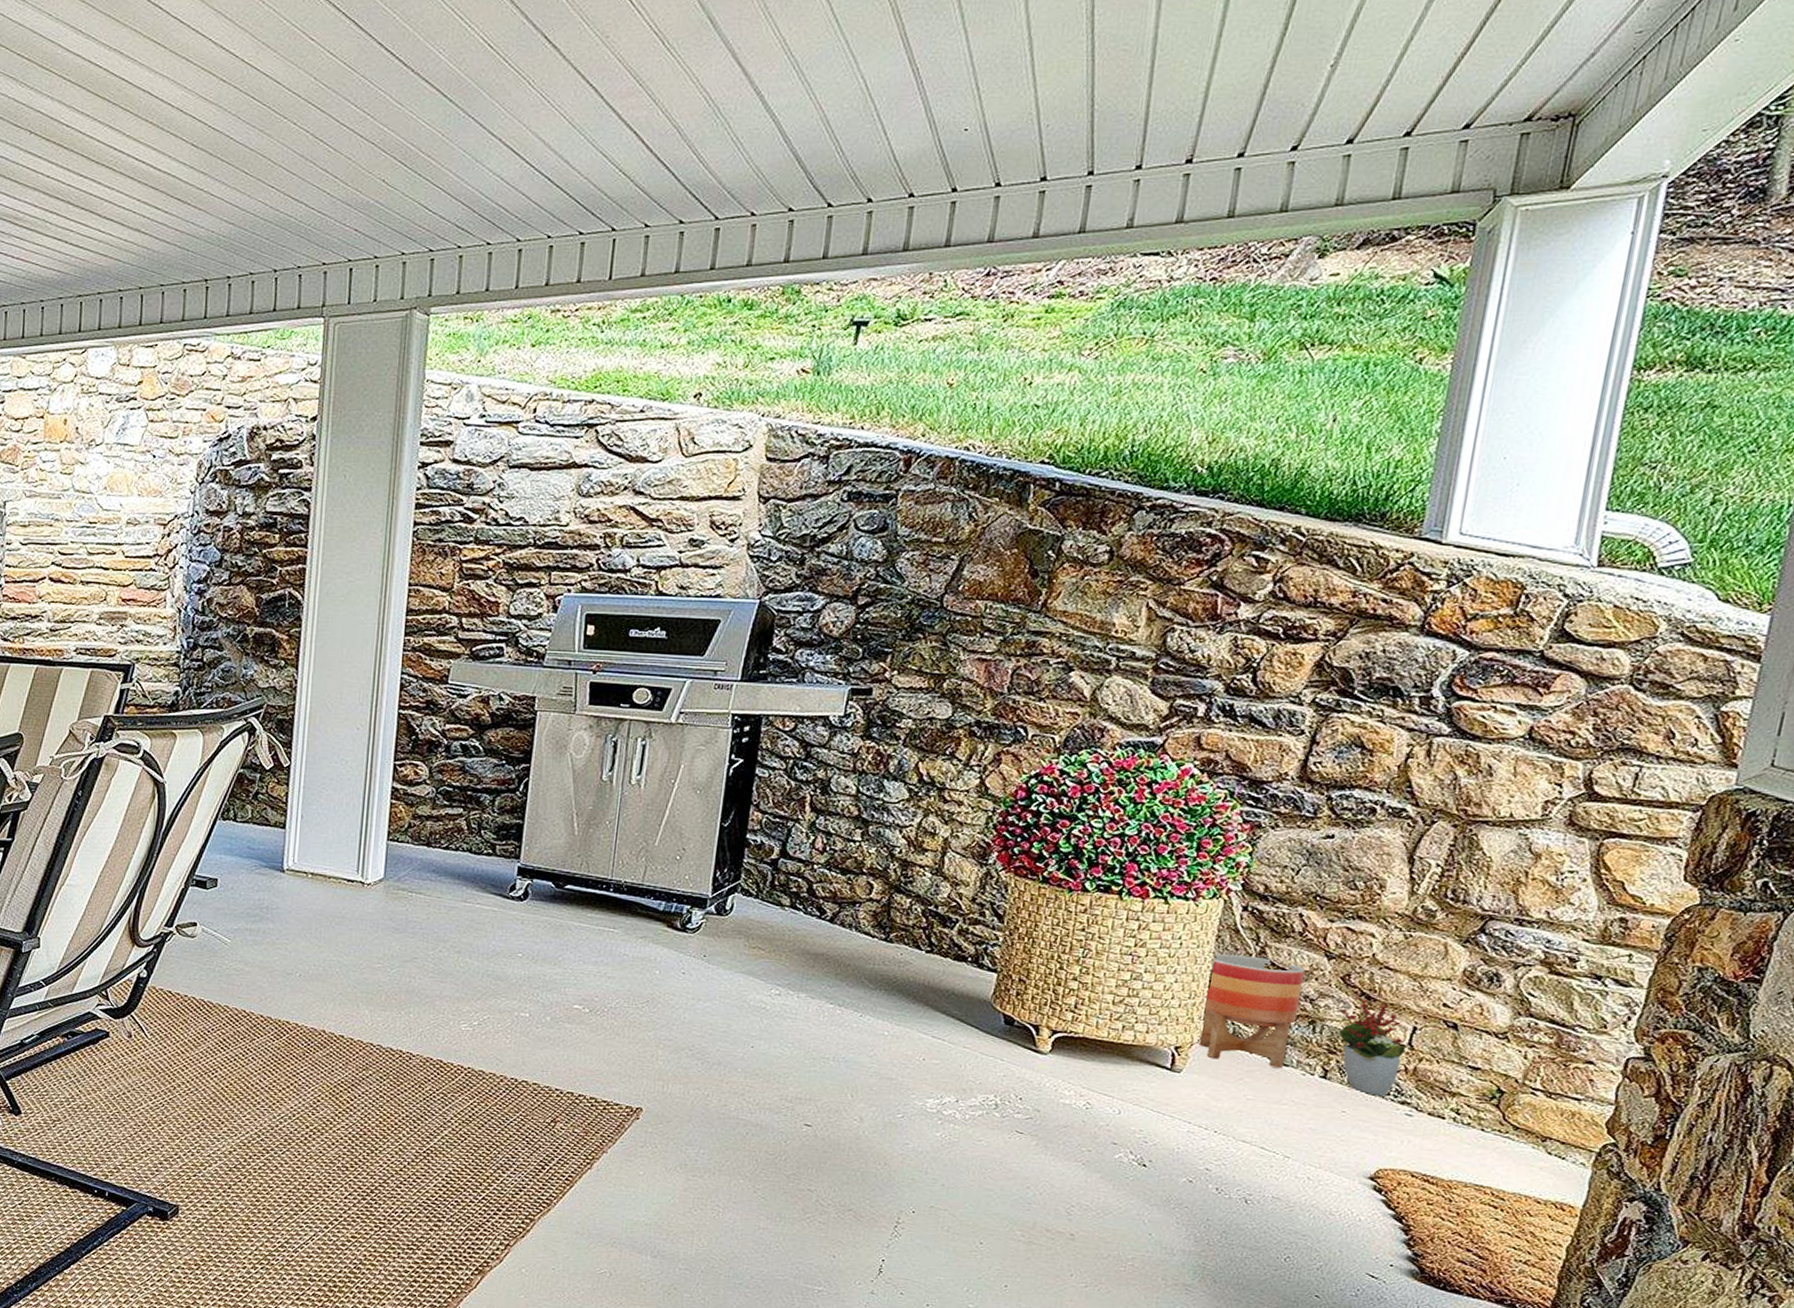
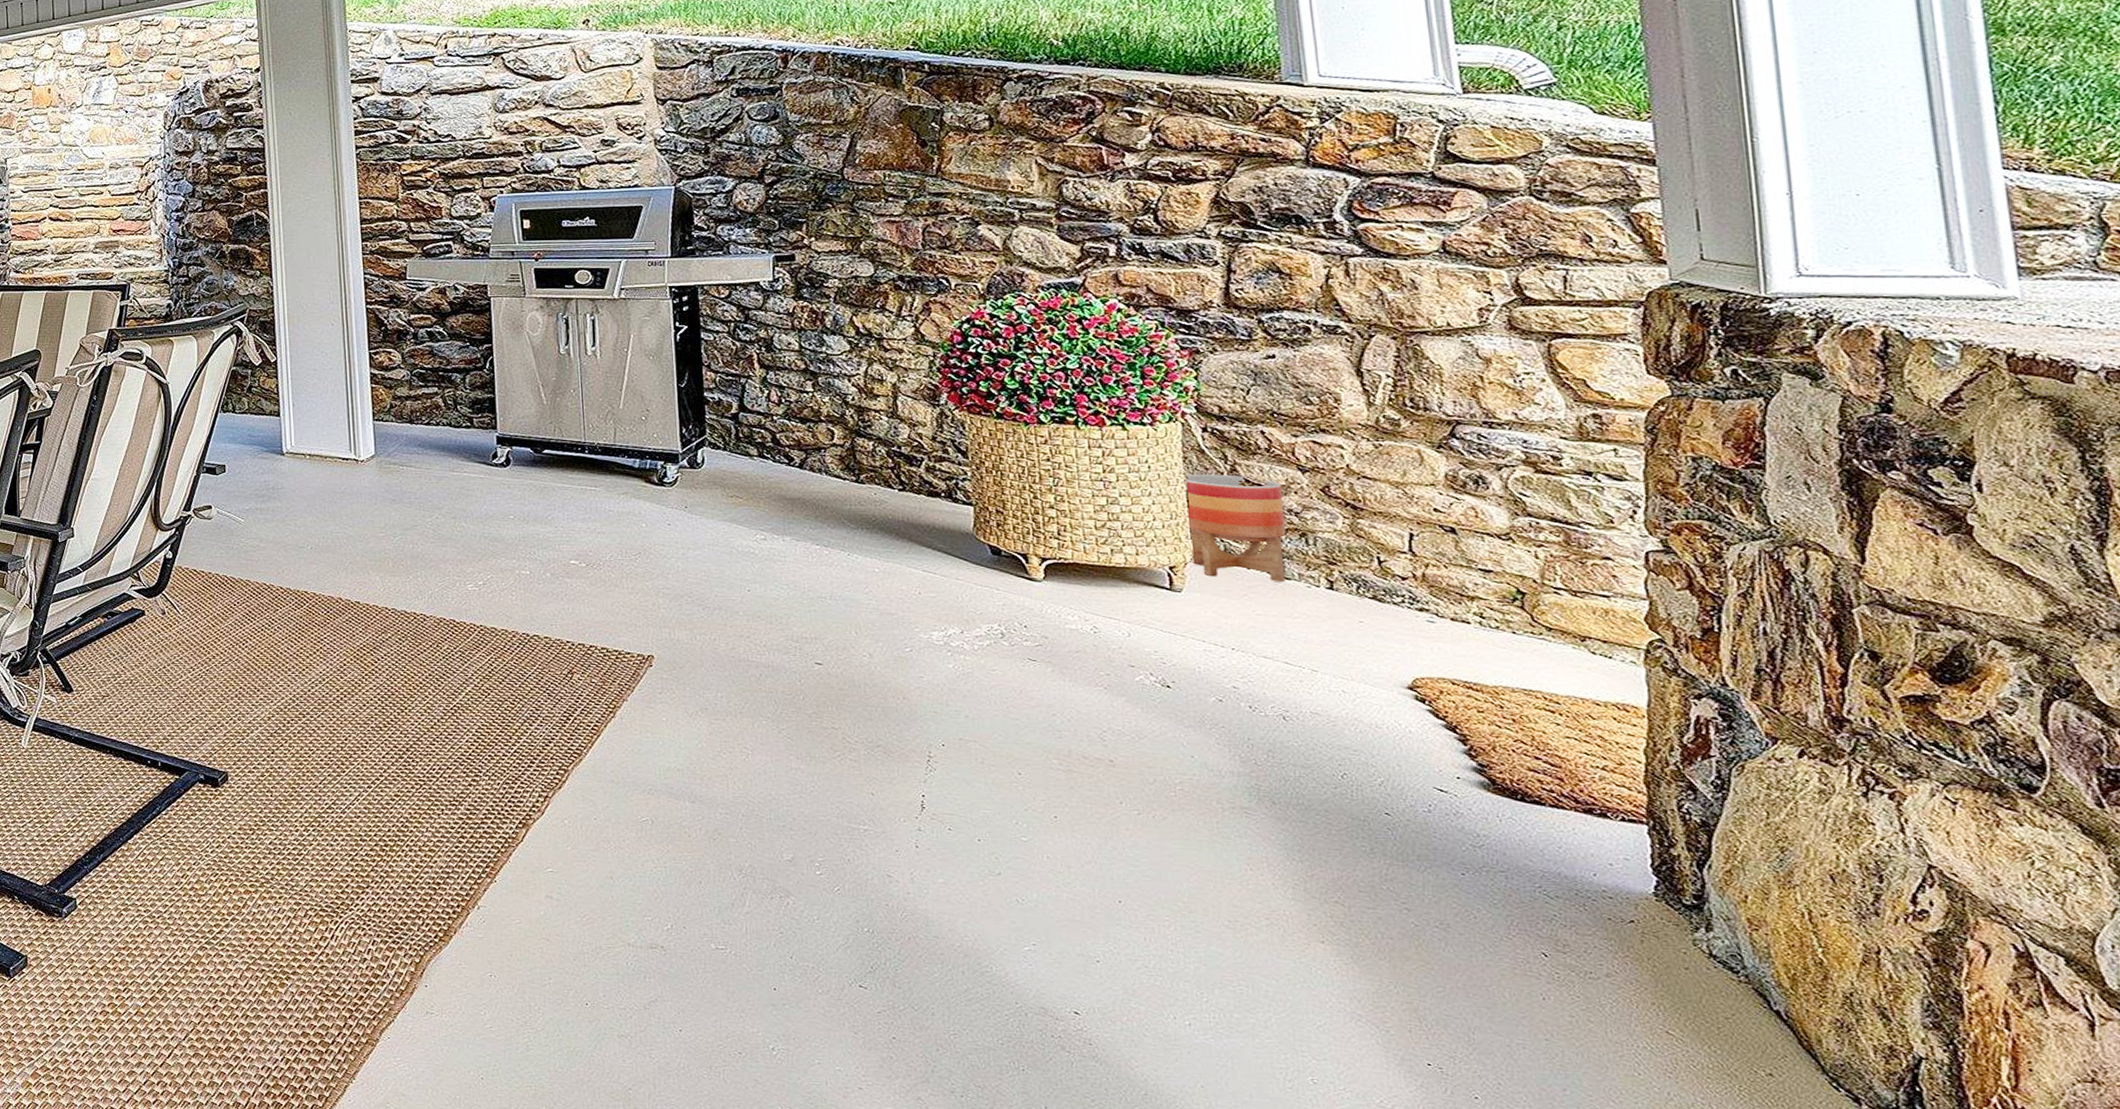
decorative plant: present [1338,997,1406,1097] -> none [1329,507,1408,604]

